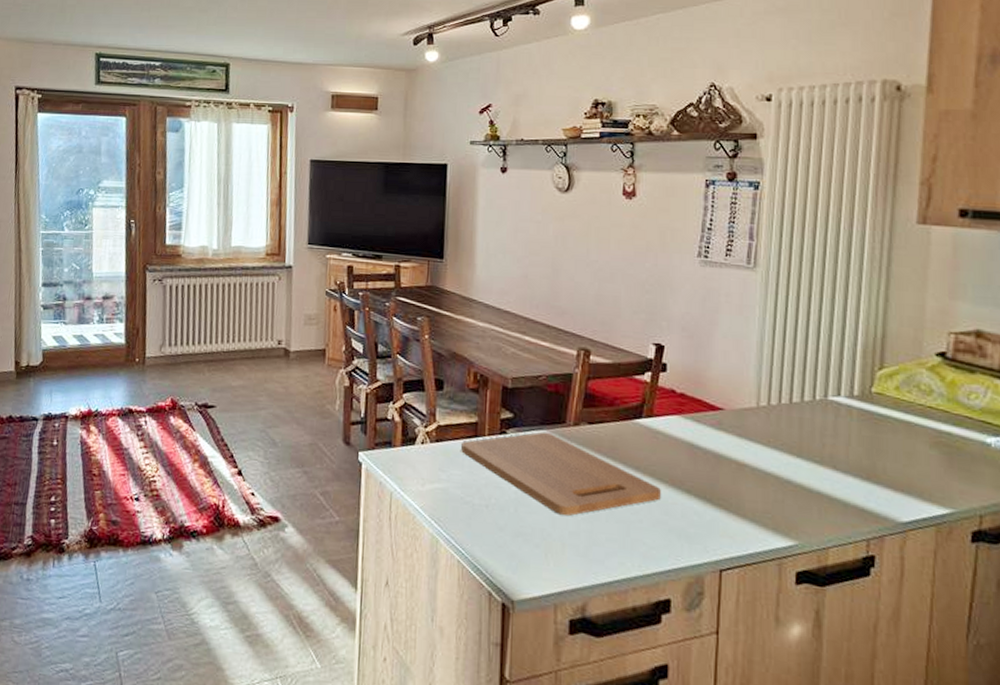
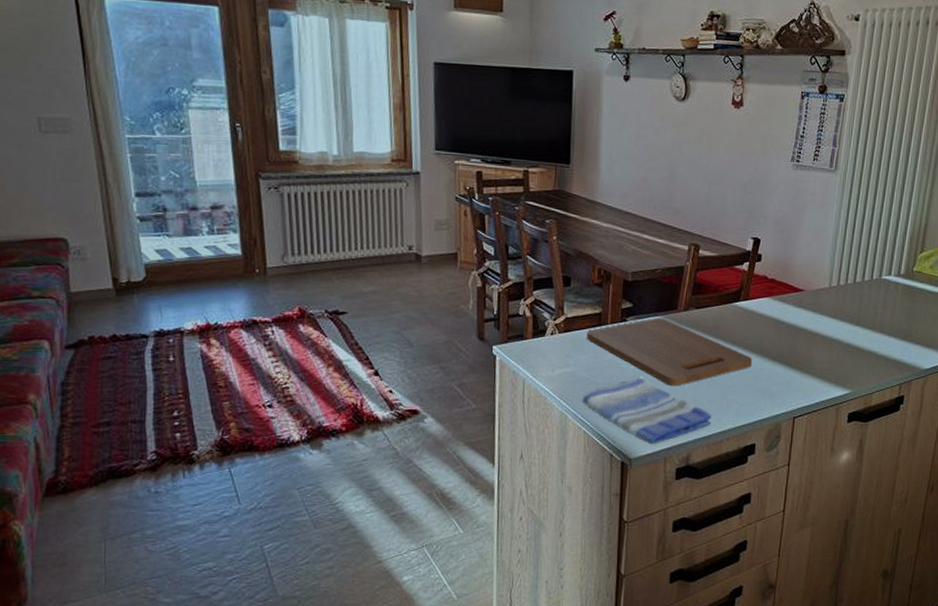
dish towel: none [456,502,613,586] -> present [583,378,712,445]

